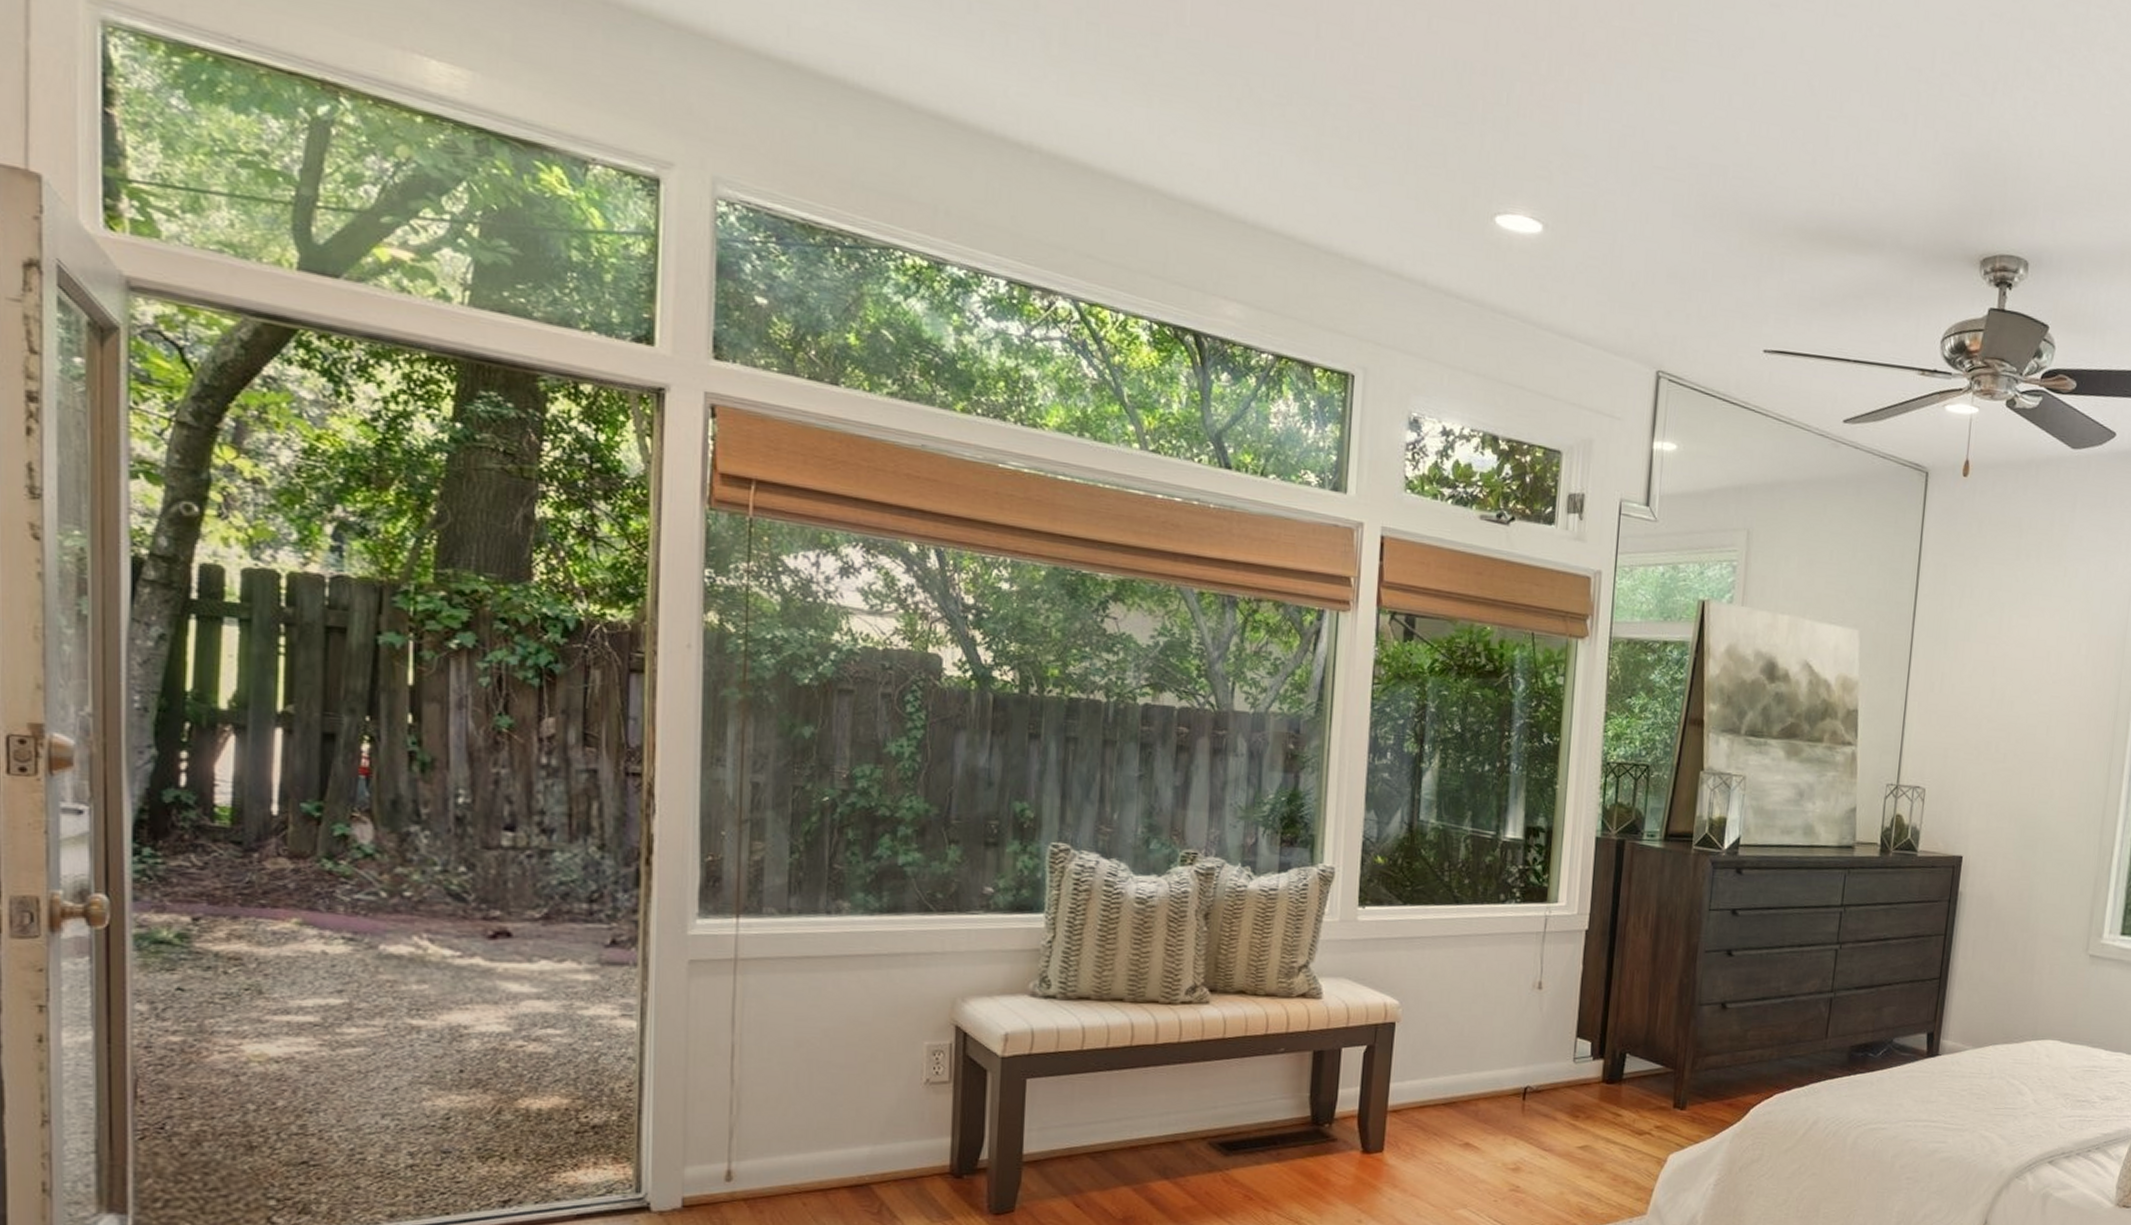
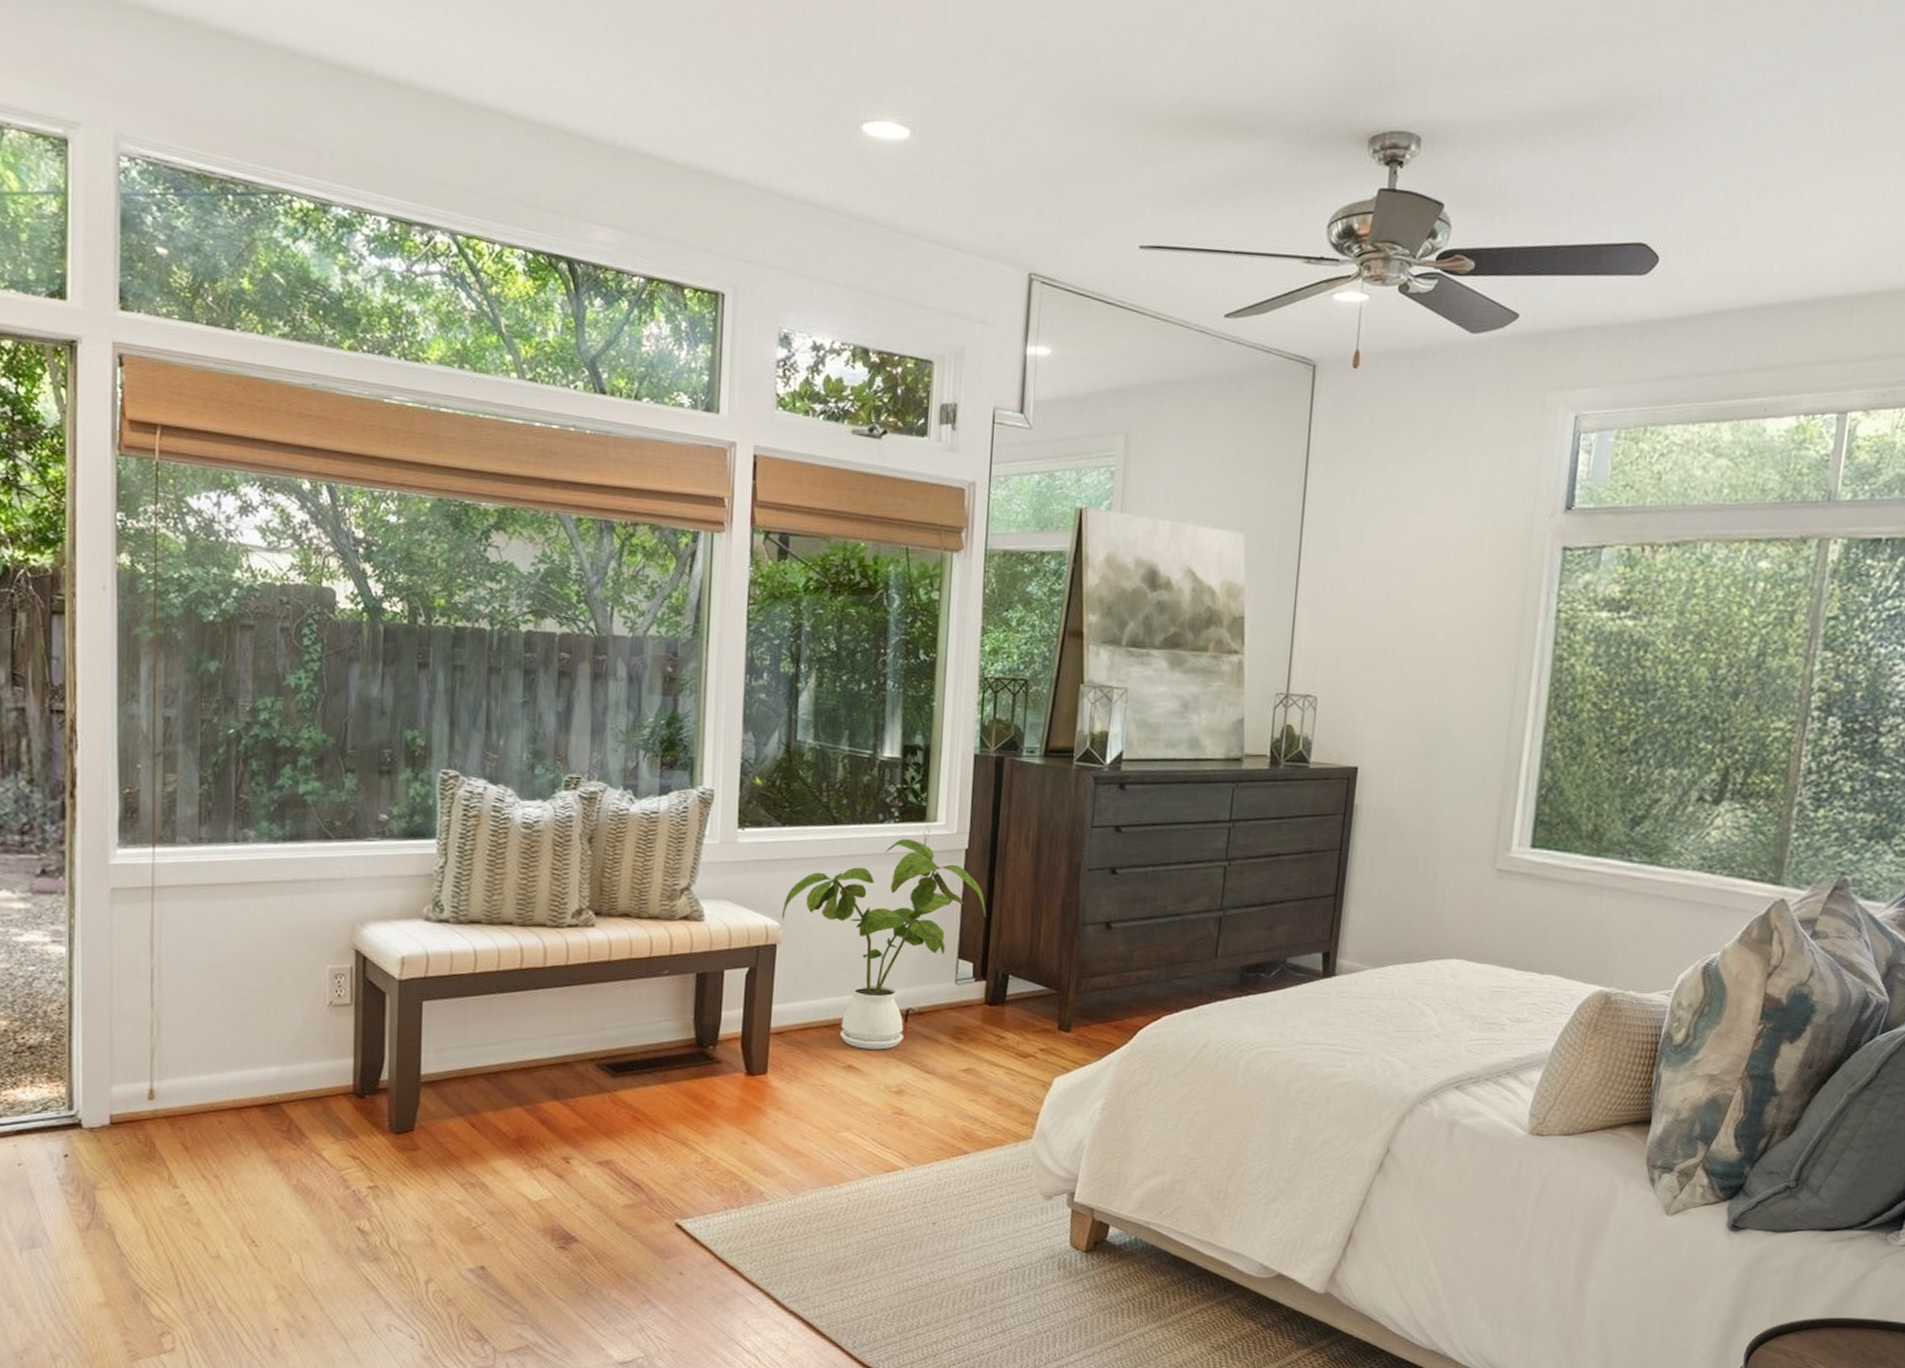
house plant: none [1400,918,1605,1128] -> present [781,838,986,1050]

